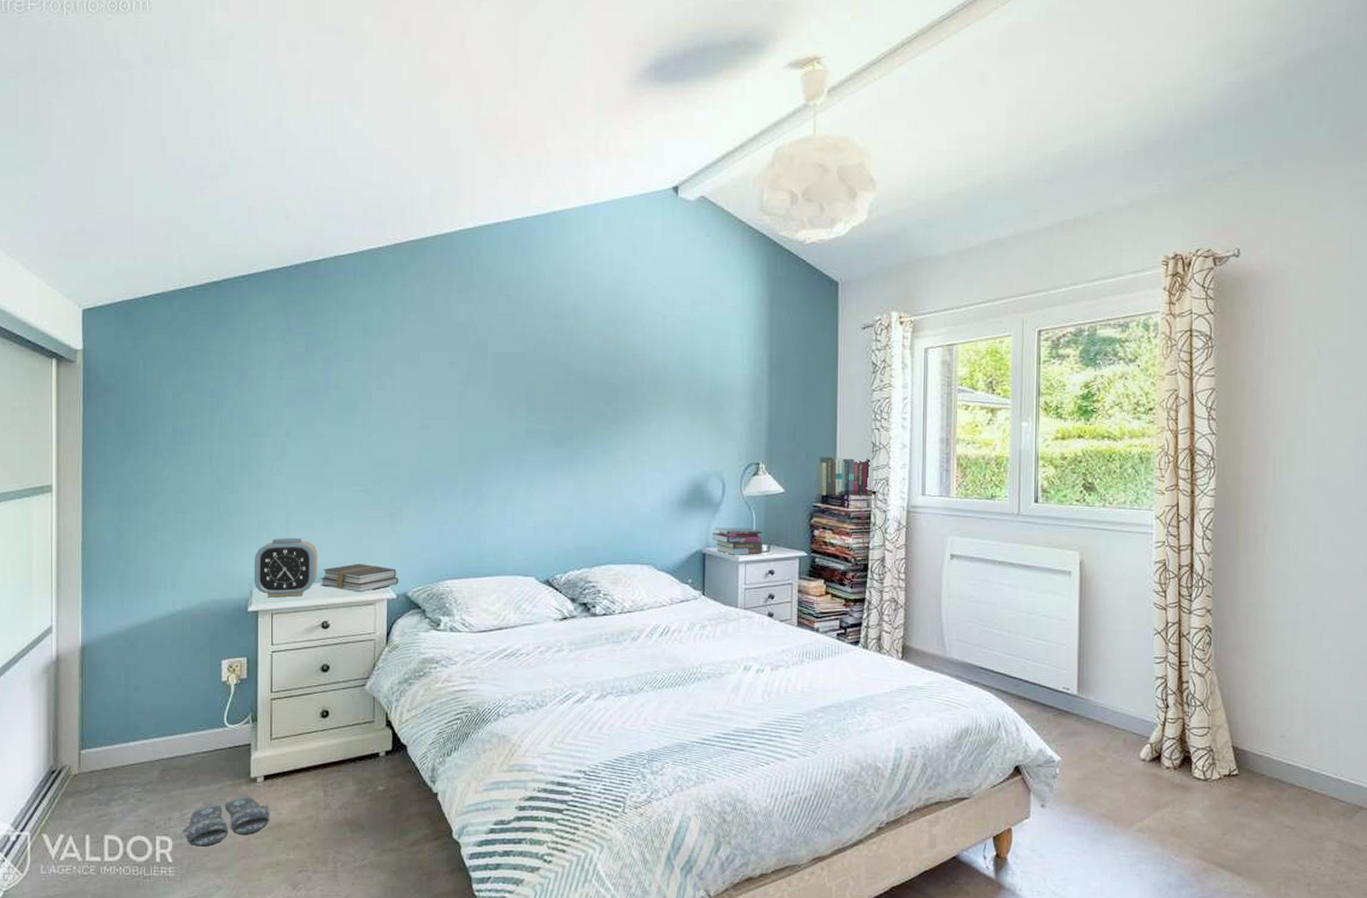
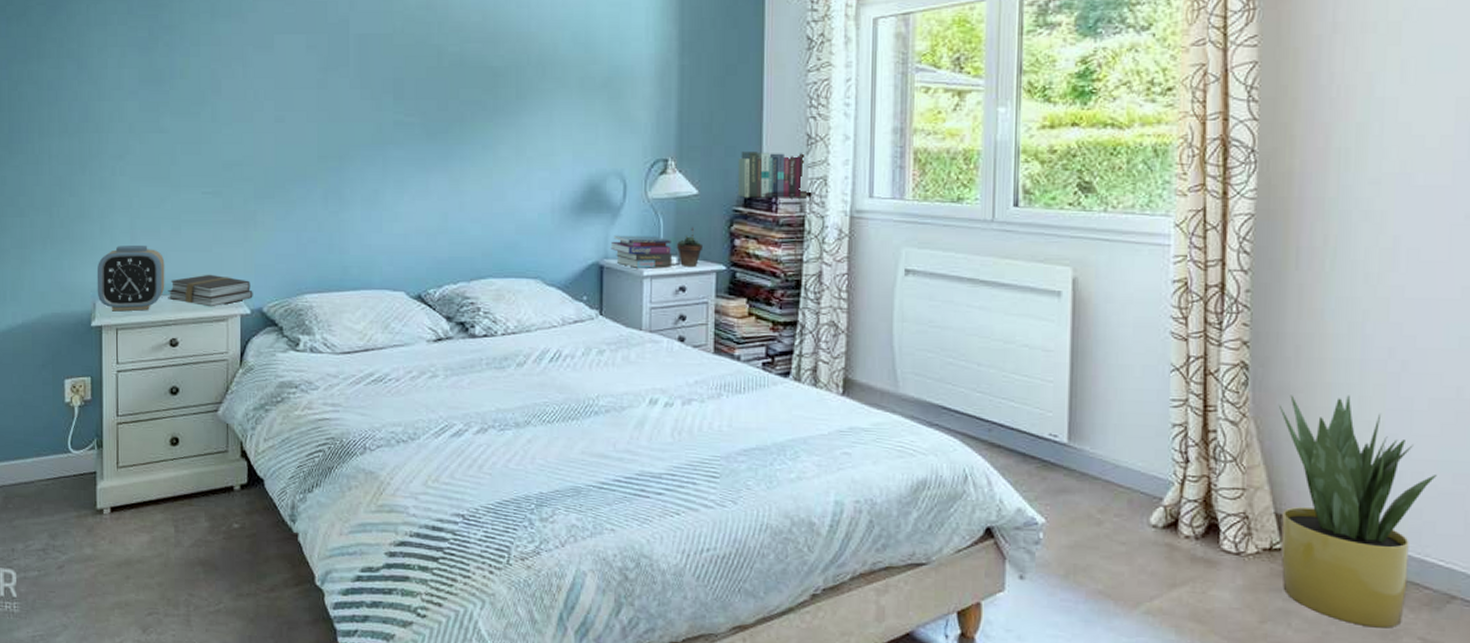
slippers: present [183,797,270,847] -> none [27,529,118,582]
succulent plant: none [767,519,788,554] -> present [677,226,702,268]
planter: none [1233,651,1348,835] -> present [1278,395,1437,629]

